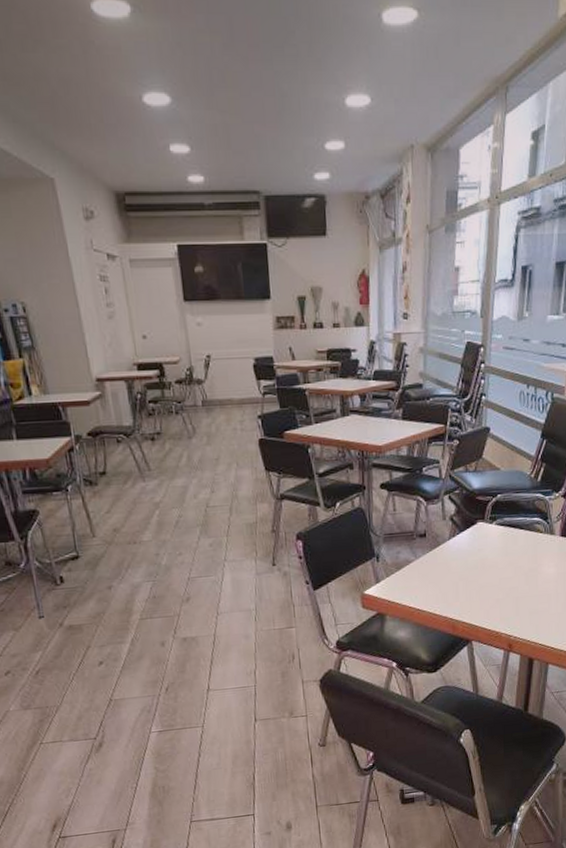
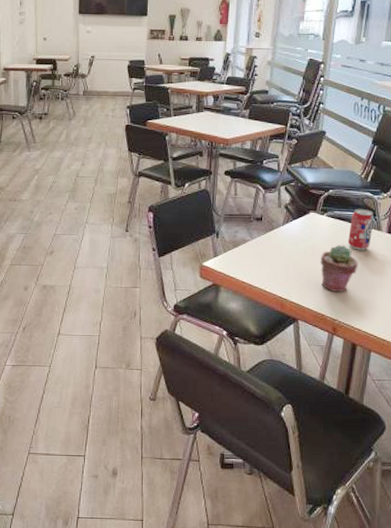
potted succulent: none [491,554,532,608] -> present [320,245,358,293]
beverage can: none [520,512,547,559] -> present [348,208,375,250]

